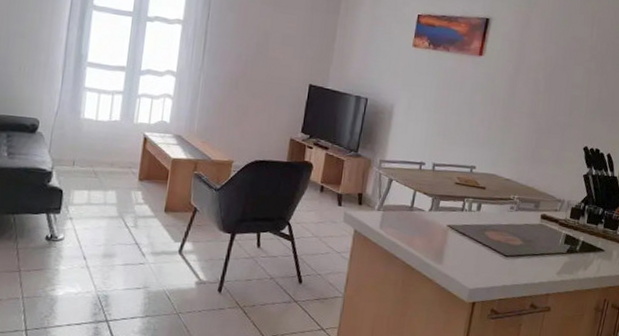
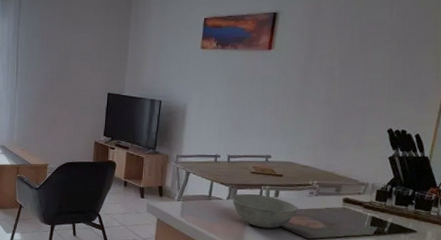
bowl: none [434,206,499,244] -> present [232,194,298,229]

